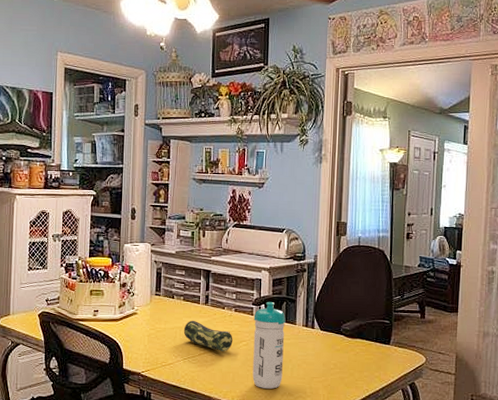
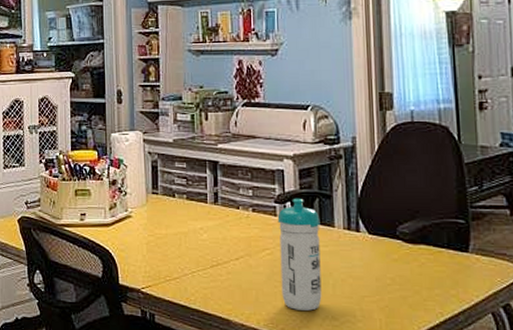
pencil case: present [183,320,233,352] -> none [189,223,253,264]

